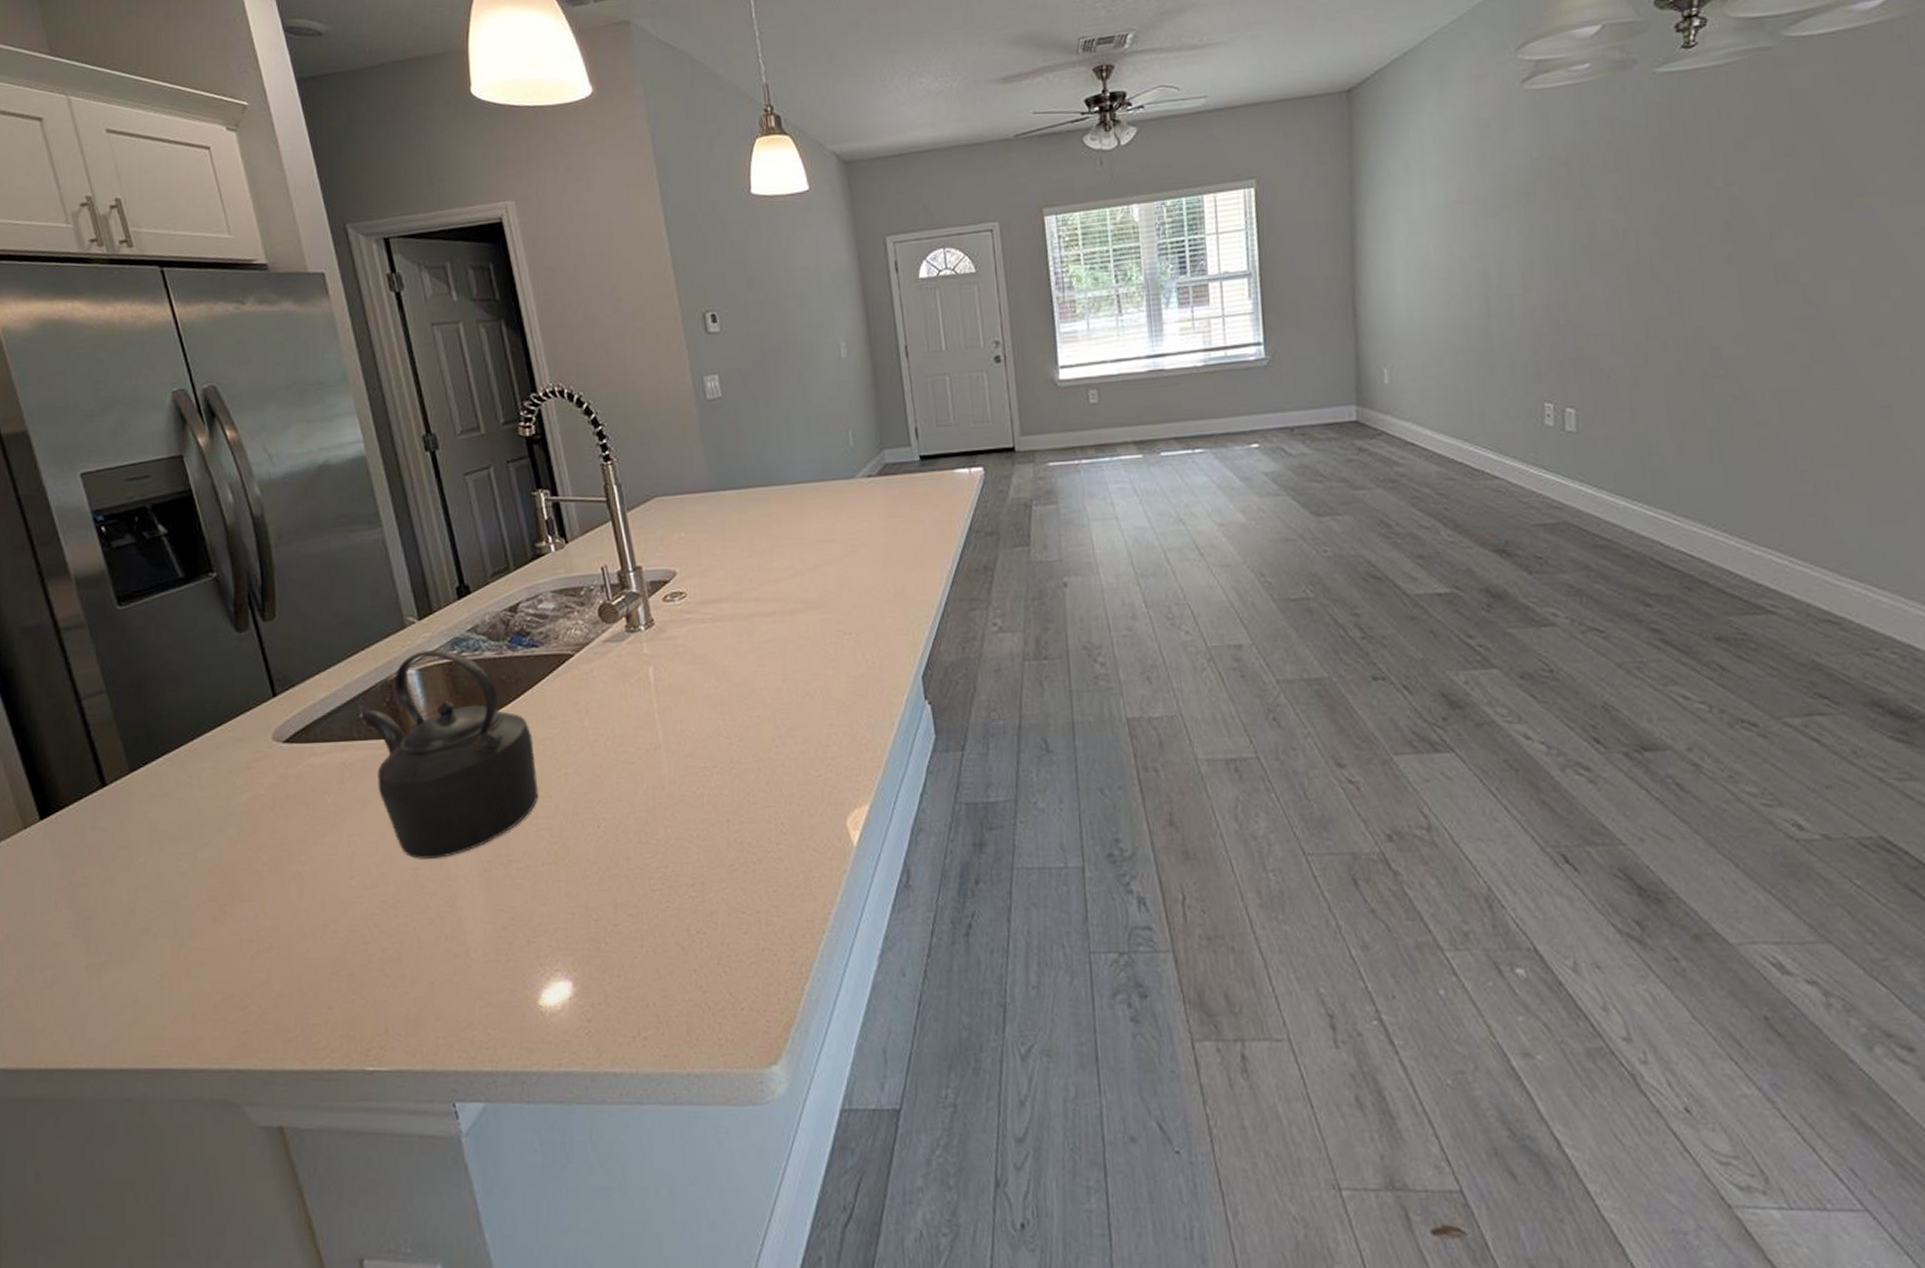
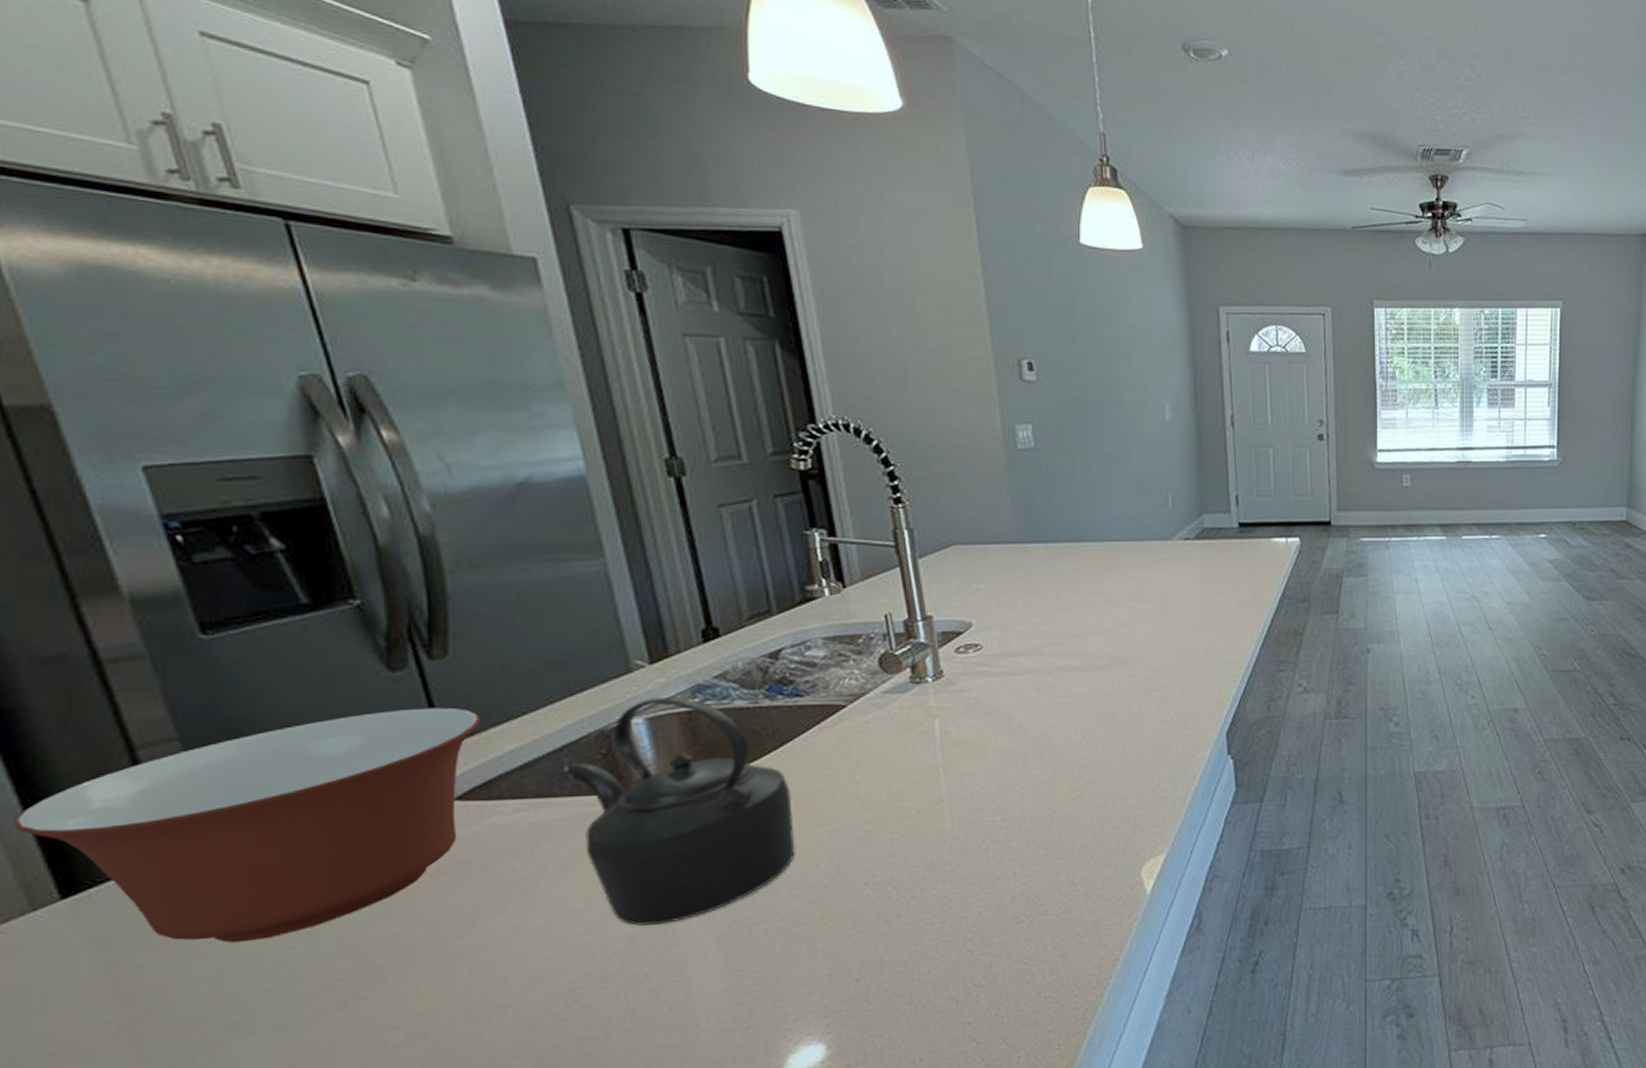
mixing bowl: none [12,662,299,861] -> present [13,707,480,943]

